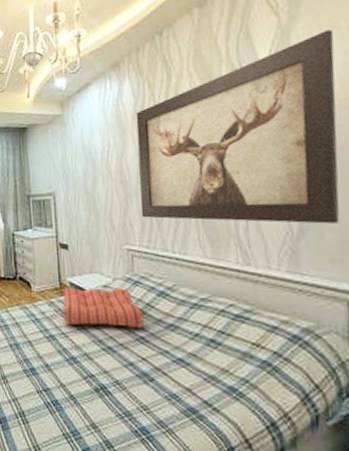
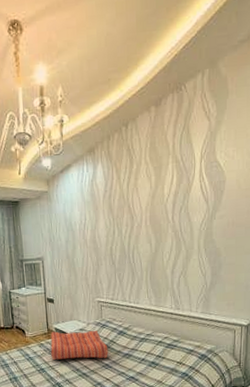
wall art: present [135,29,340,224] -> none [106,135,244,279]

